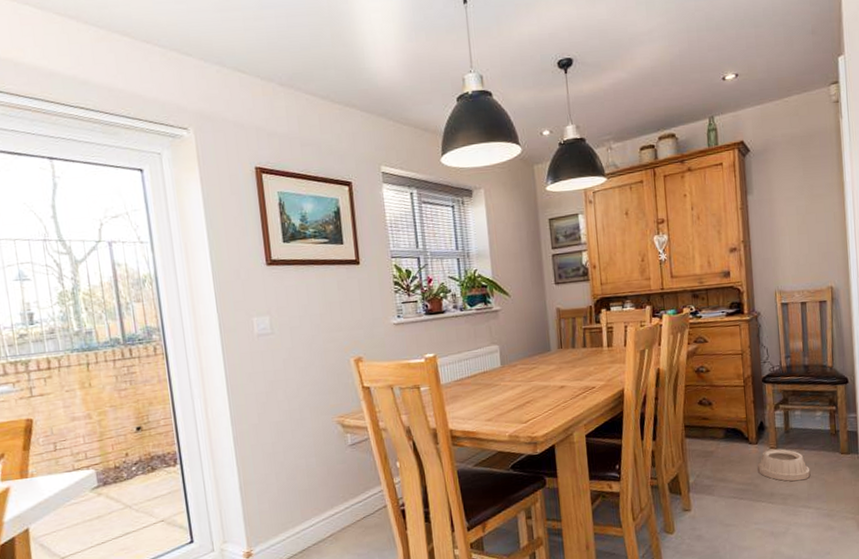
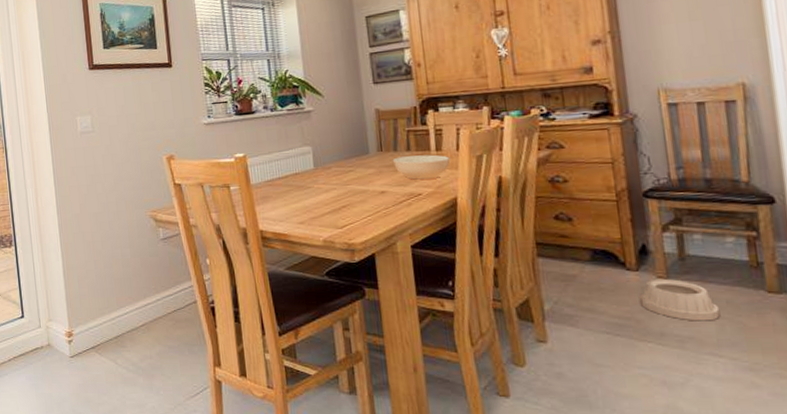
bowl: none [570,350,619,375] -> present [392,154,451,180]

